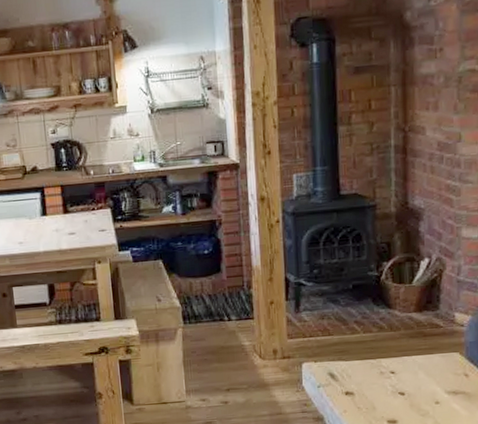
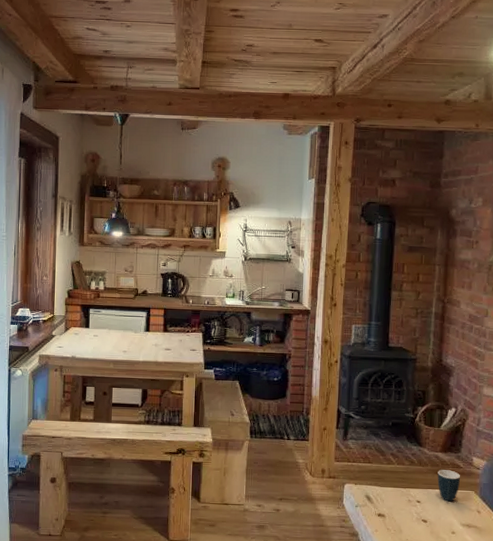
mug: none [413,331,441,368] -> present [437,470,460,502]

